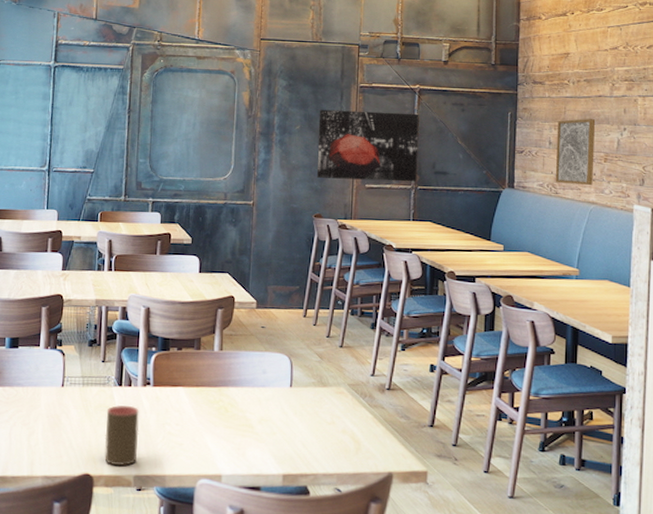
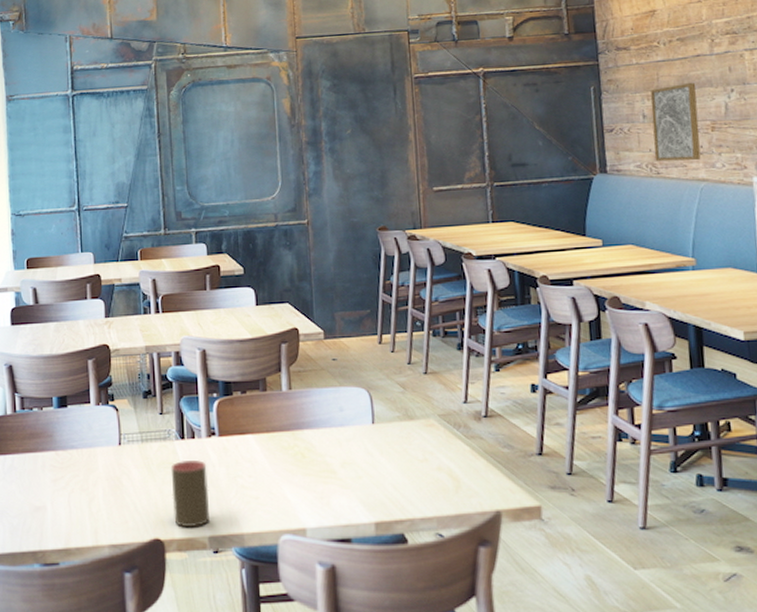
wall art: present [316,109,419,182] -> none [371,100,491,186]

